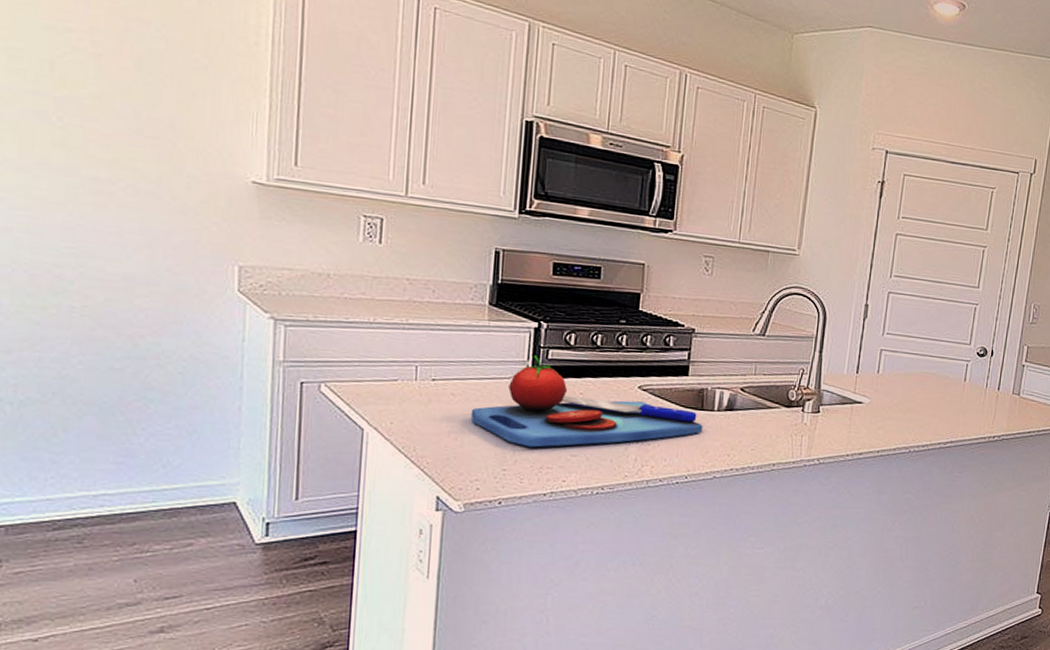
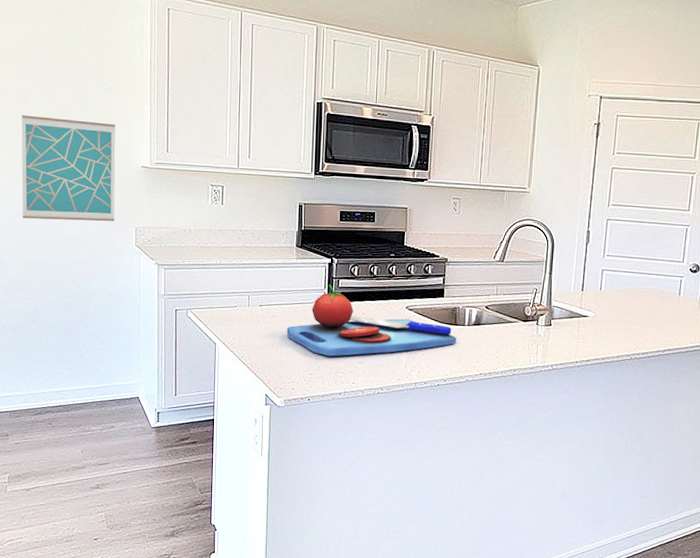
wall art: none [39,89,211,257] -> present [21,115,116,222]

